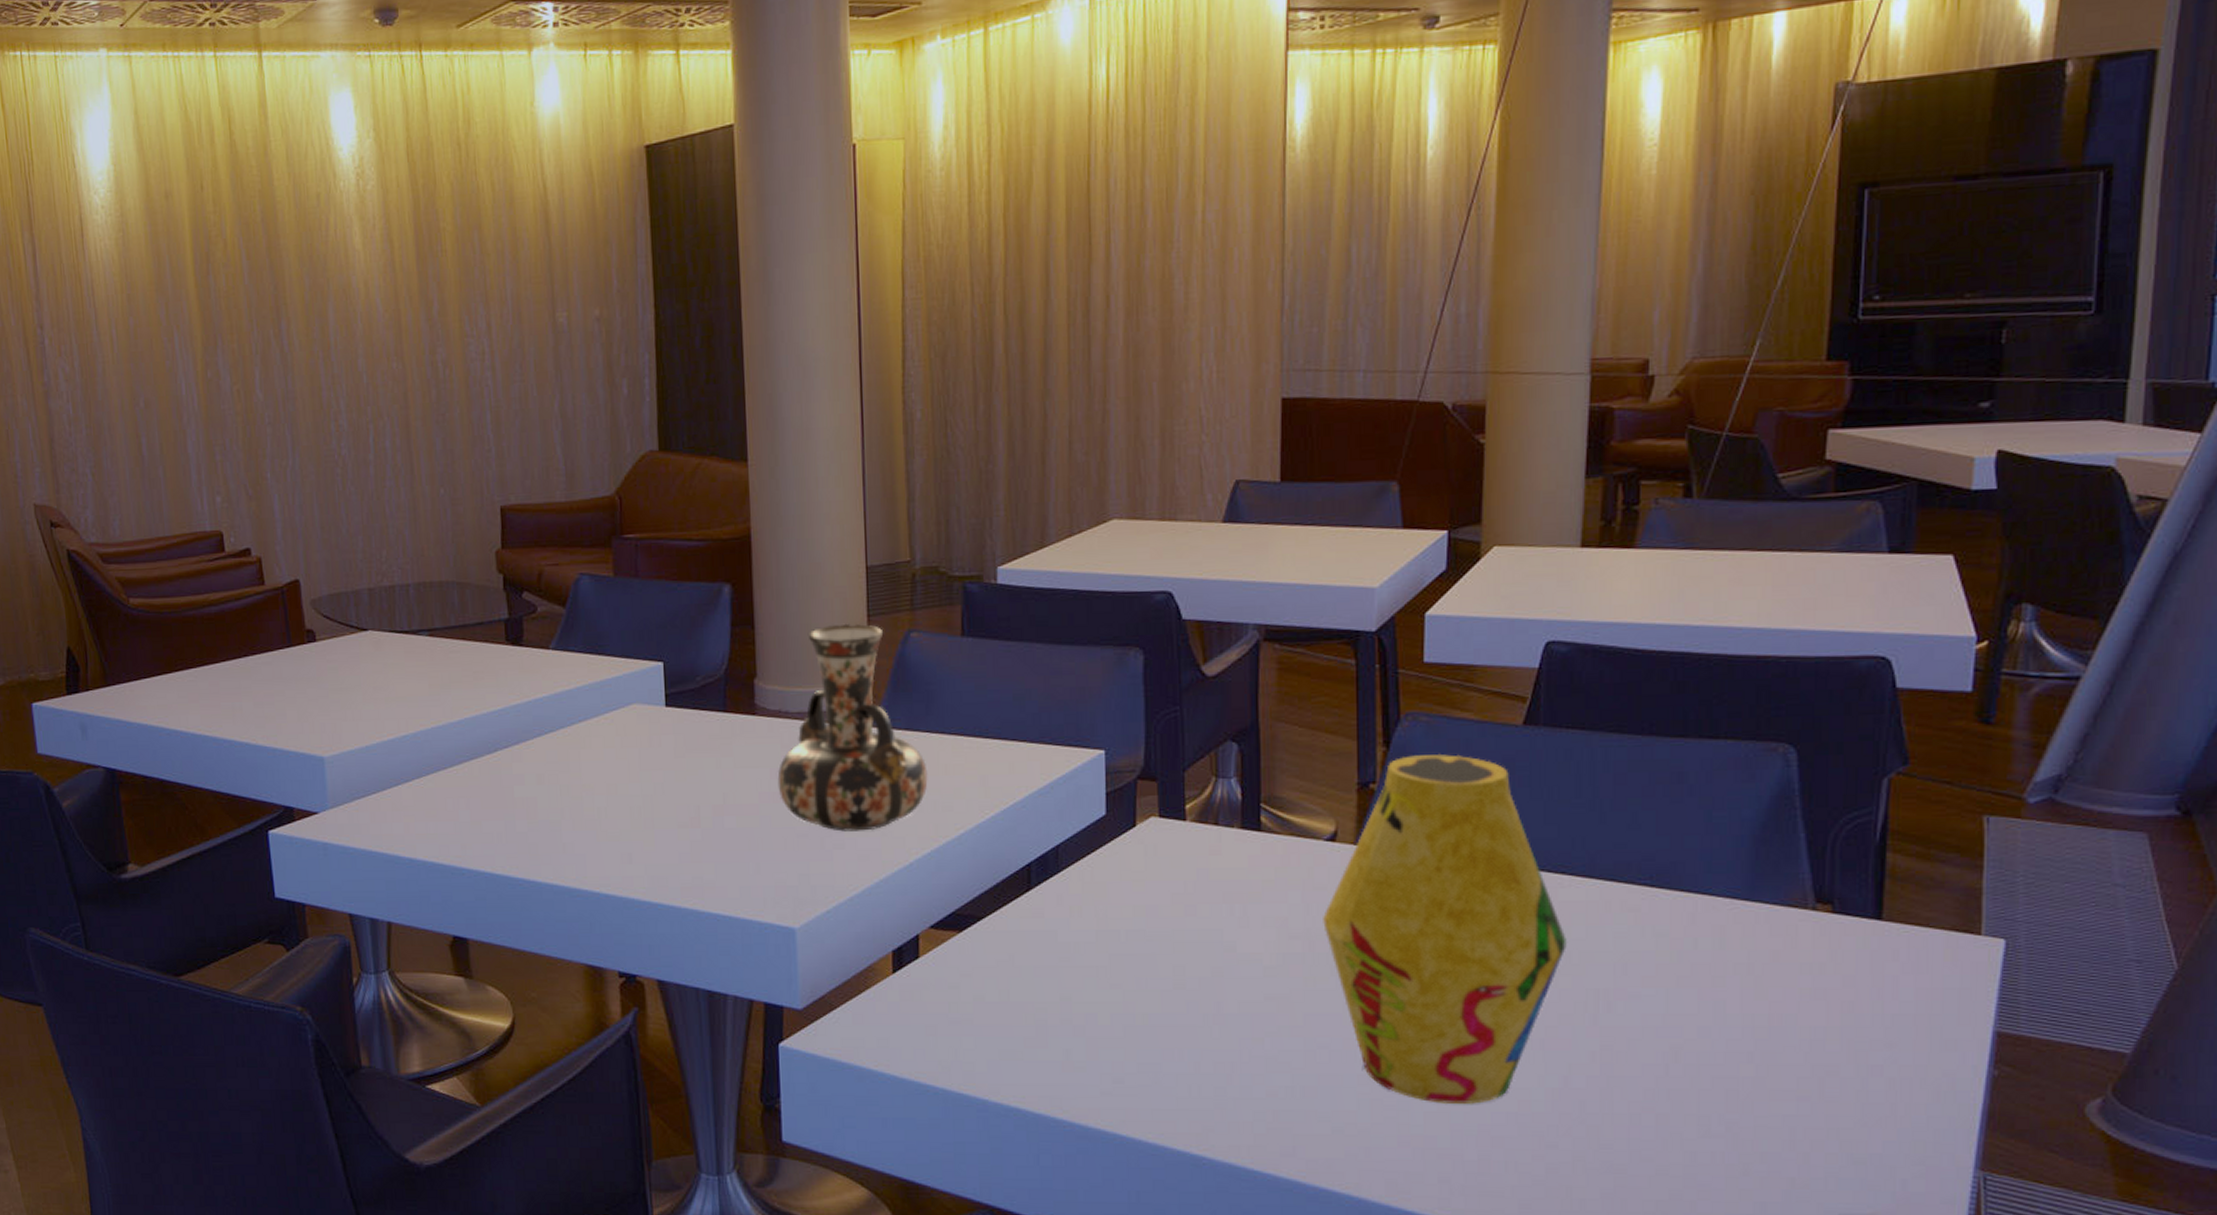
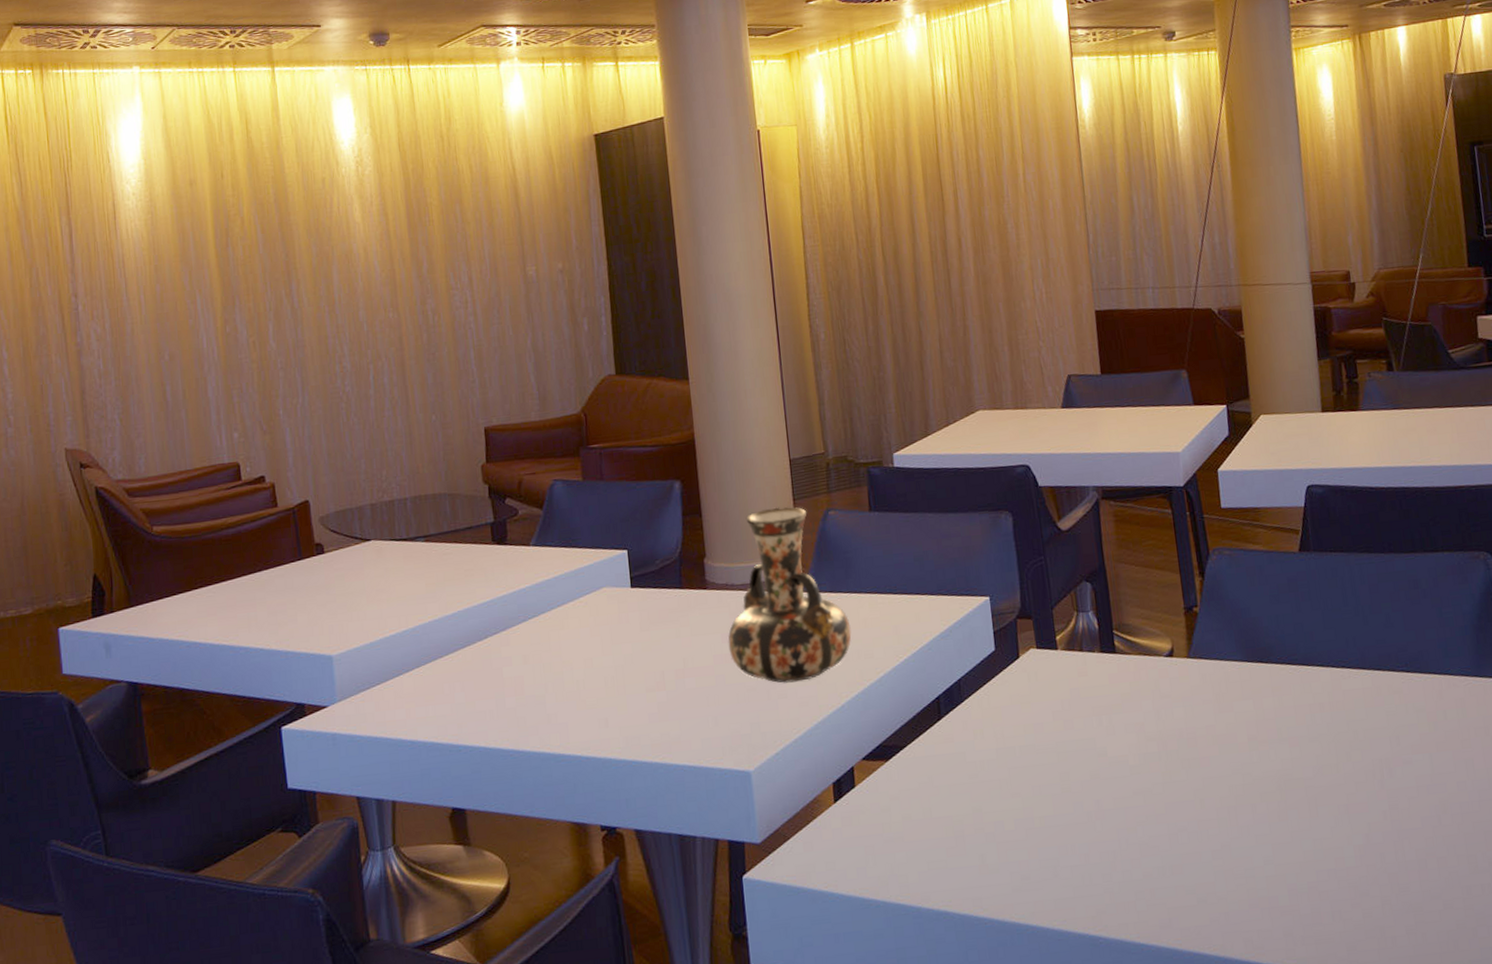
vase: present [1323,754,1567,1104] -> none [1170,579,1354,868]

